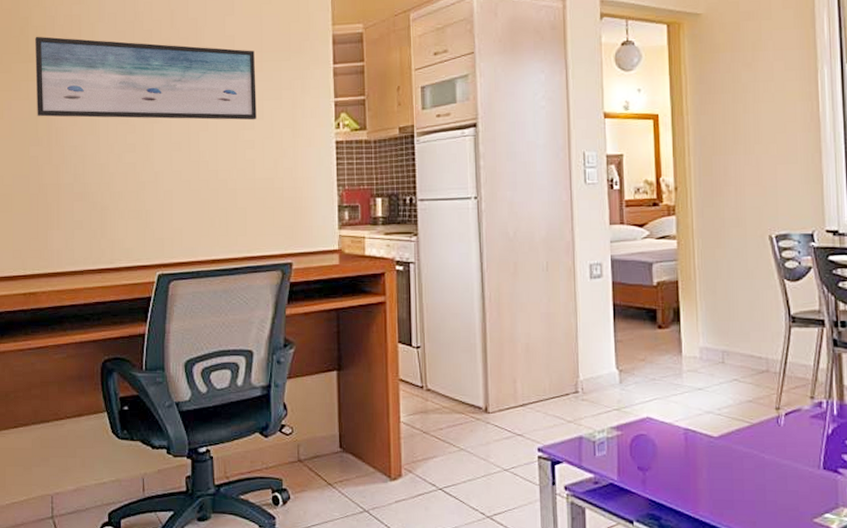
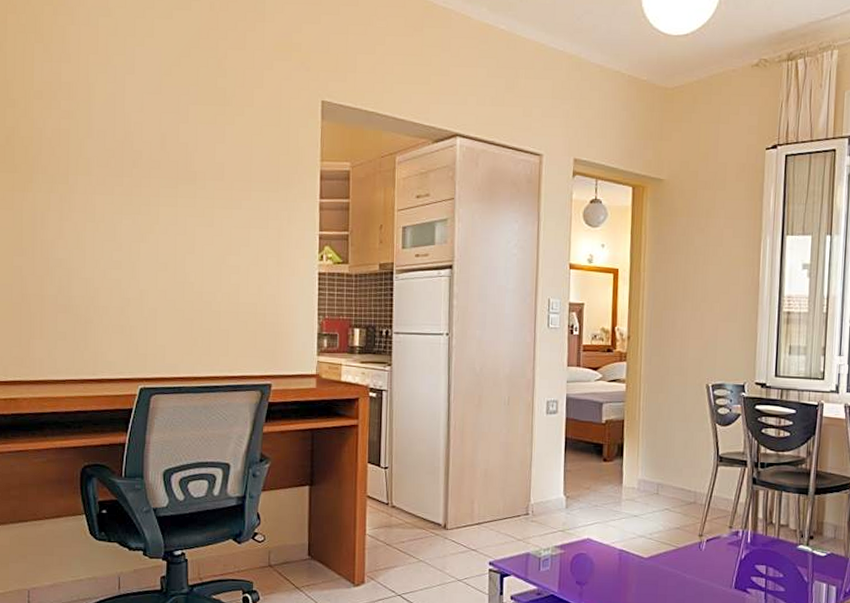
wall art: present [35,36,257,120] -> none [21,147,244,247]

